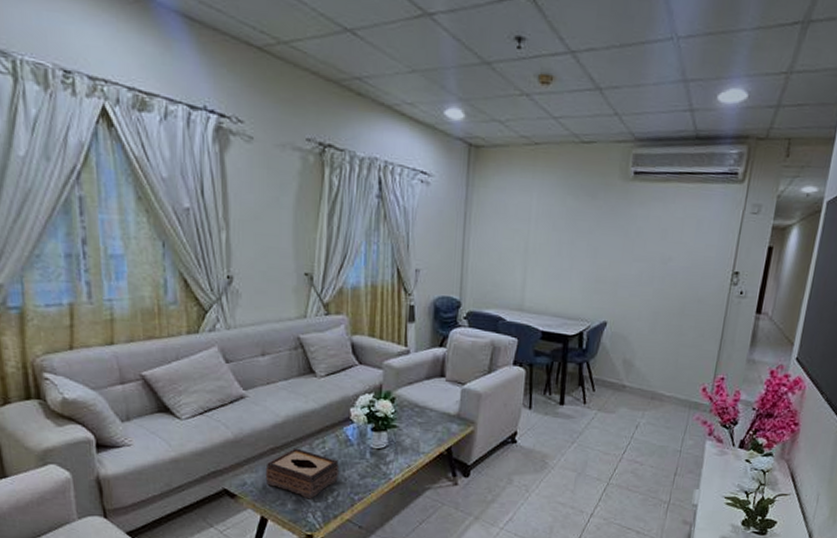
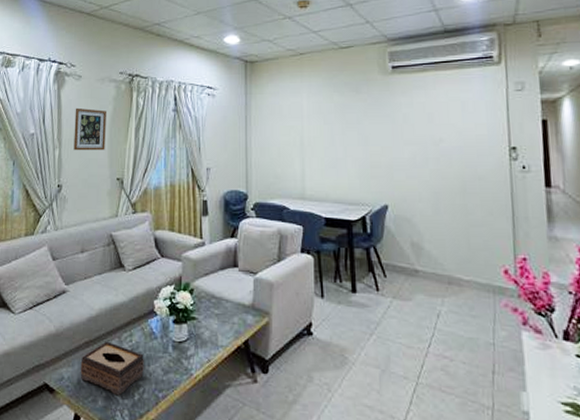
picture frame: none [246,179,289,238] -> present [73,107,106,151]

